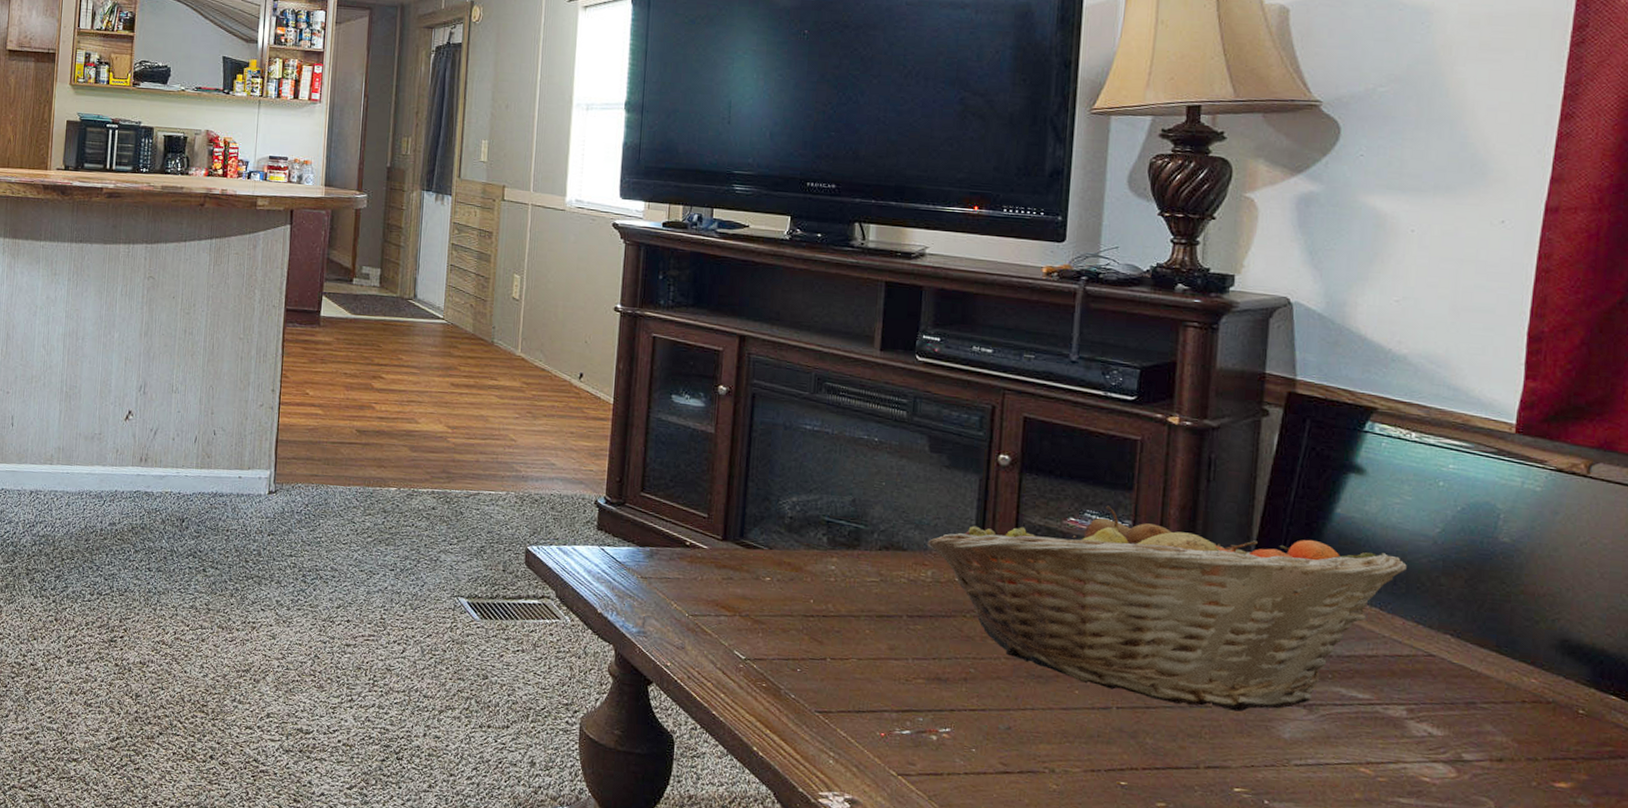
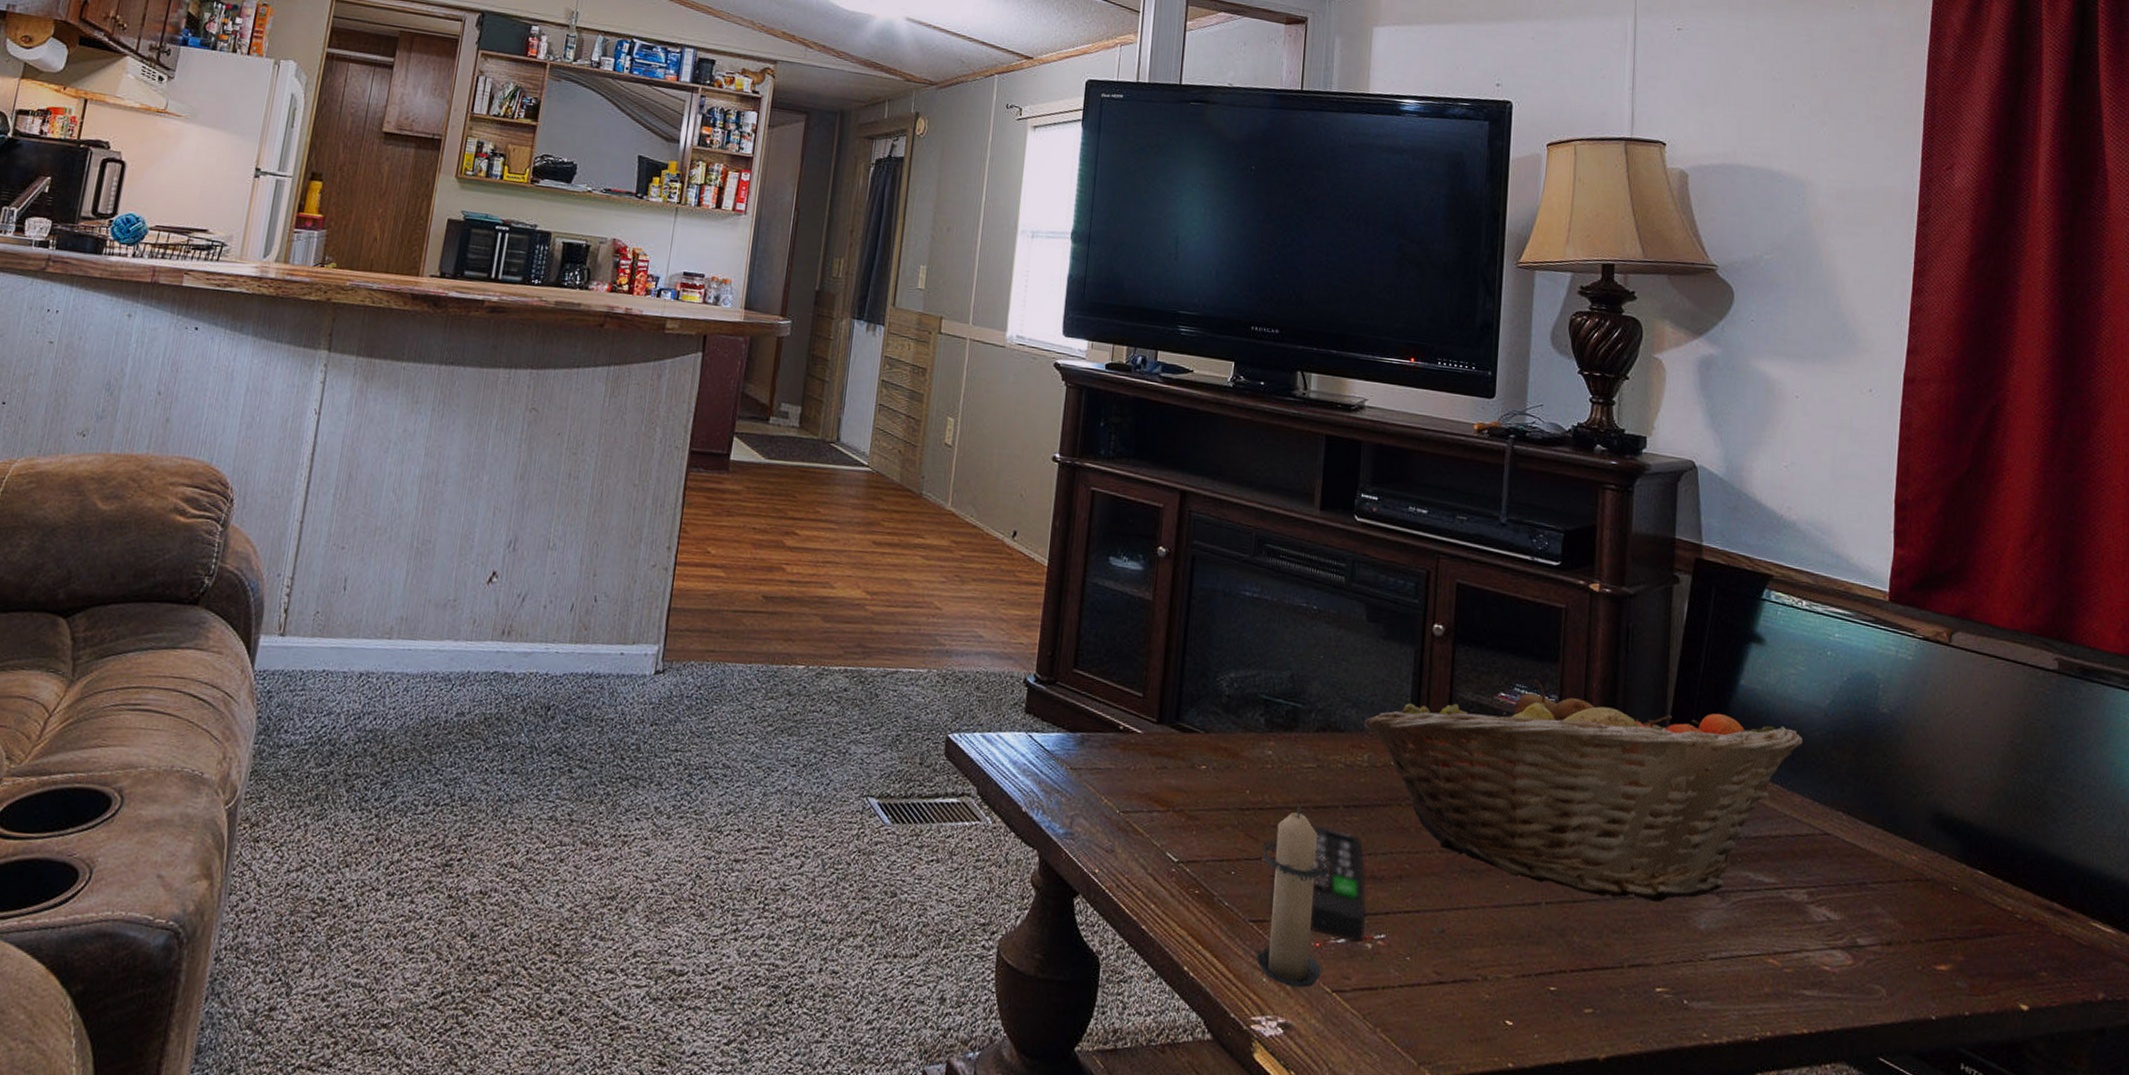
candle: none [819,611,895,770] -> present [1252,802,1331,988]
remote control: none [835,626,931,734] -> present [1270,819,1367,942]

